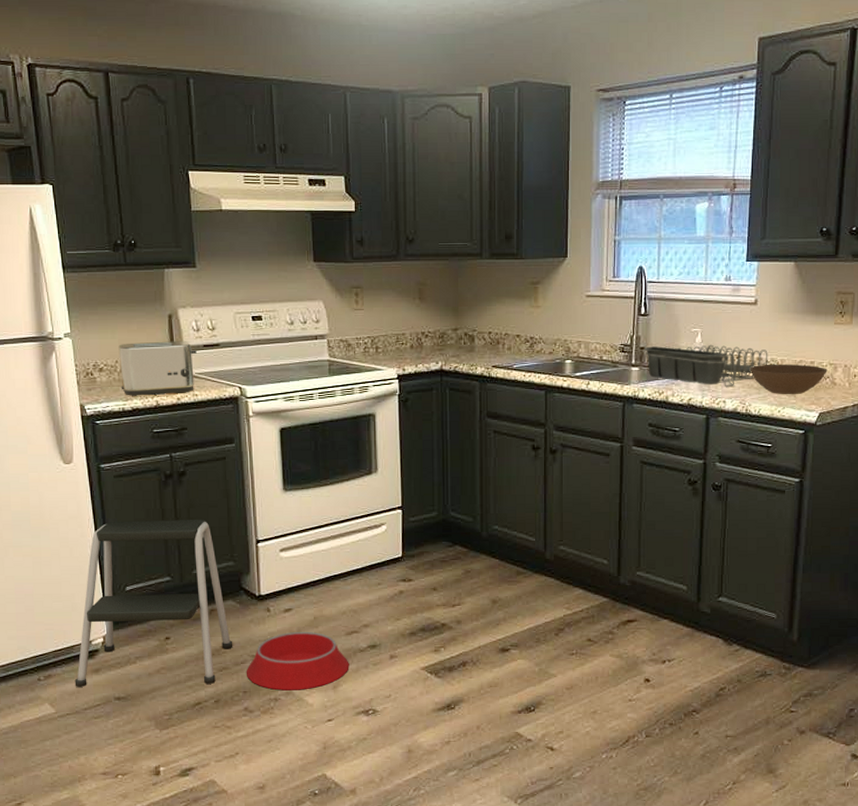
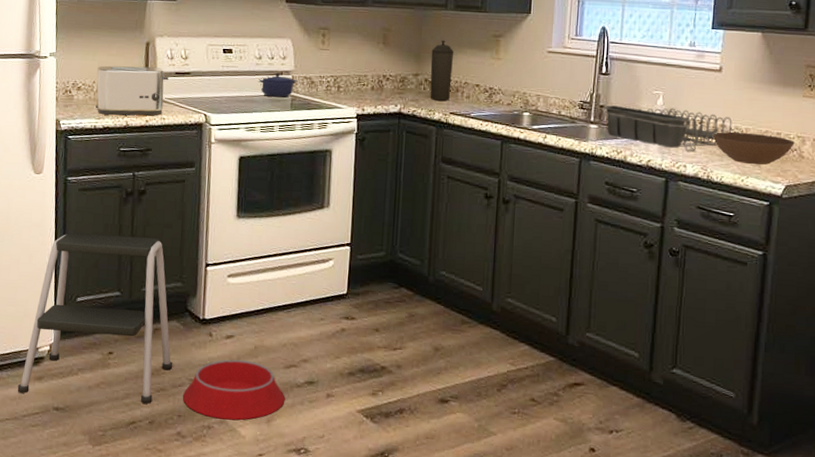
cooking pot: none [291,337,334,363] -> present [257,72,298,98]
canister: none [469,291,493,355] -> present [430,40,454,102]

